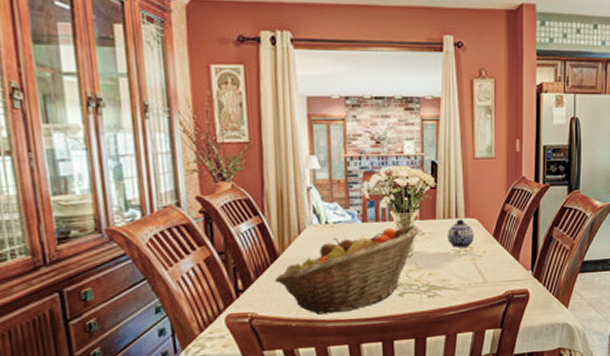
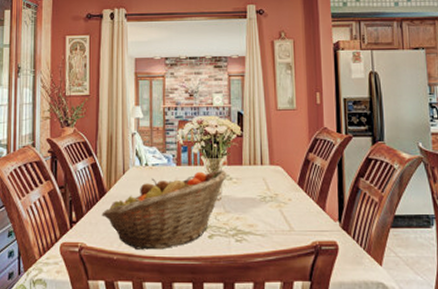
teapot: present [448,219,474,248] -> none [253,166,279,194]

